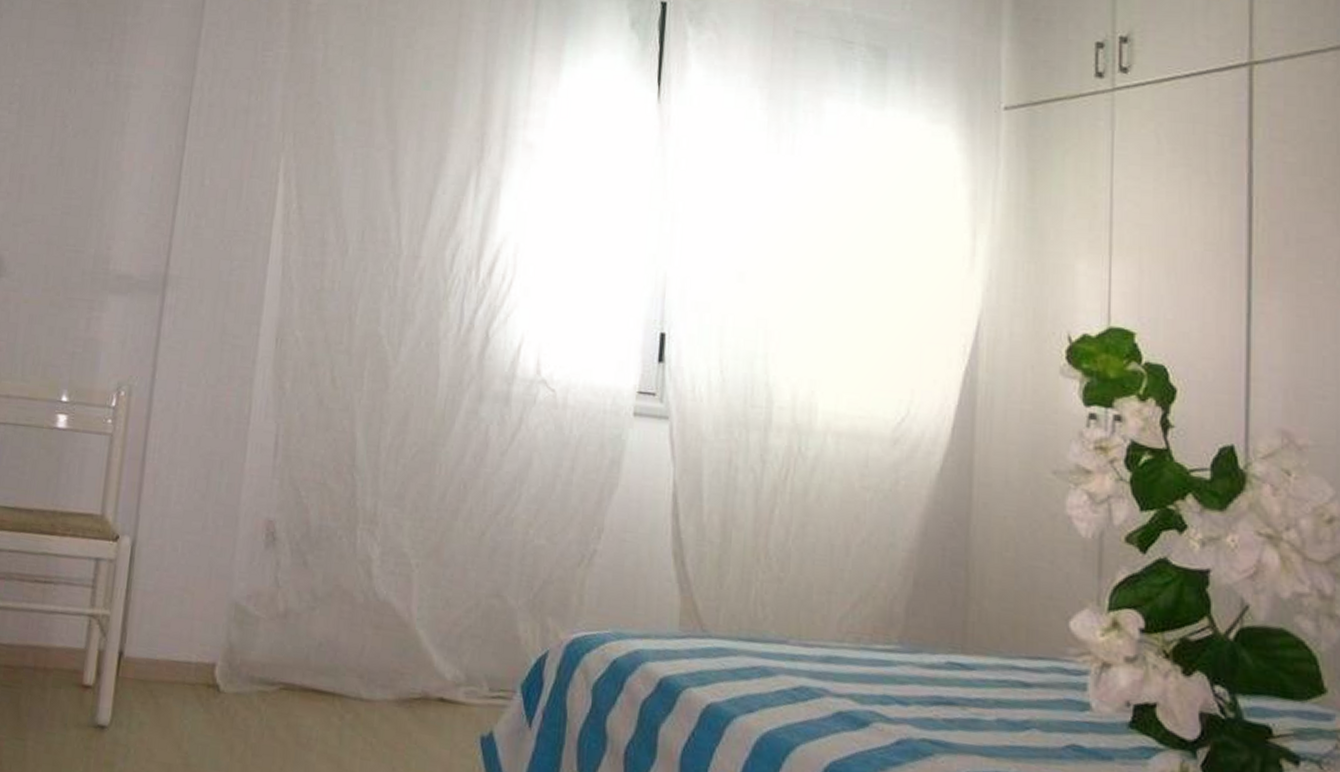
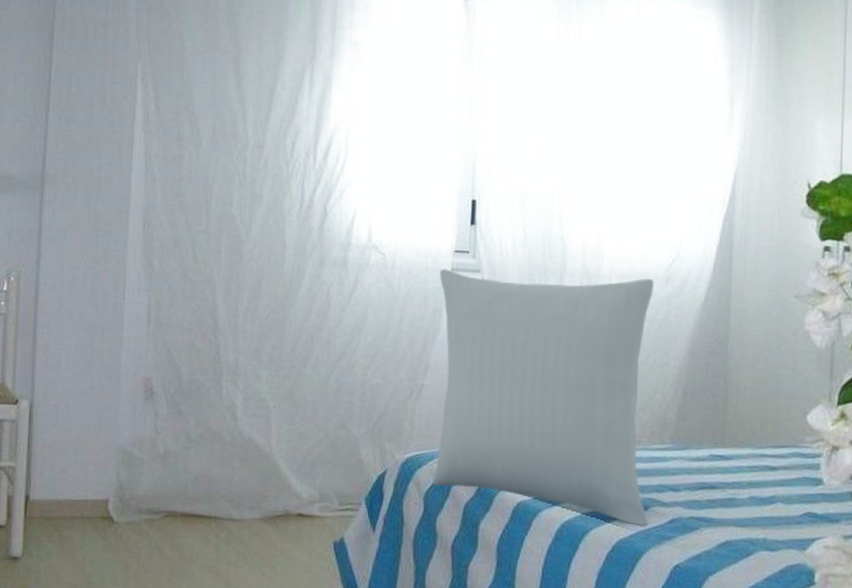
pillow: none [604,412,879,748] -> present [433,269,654,527]

